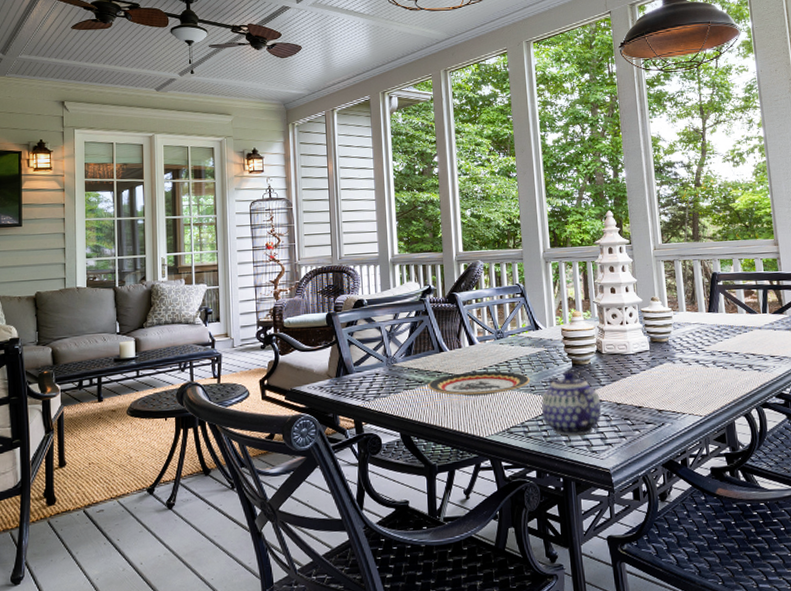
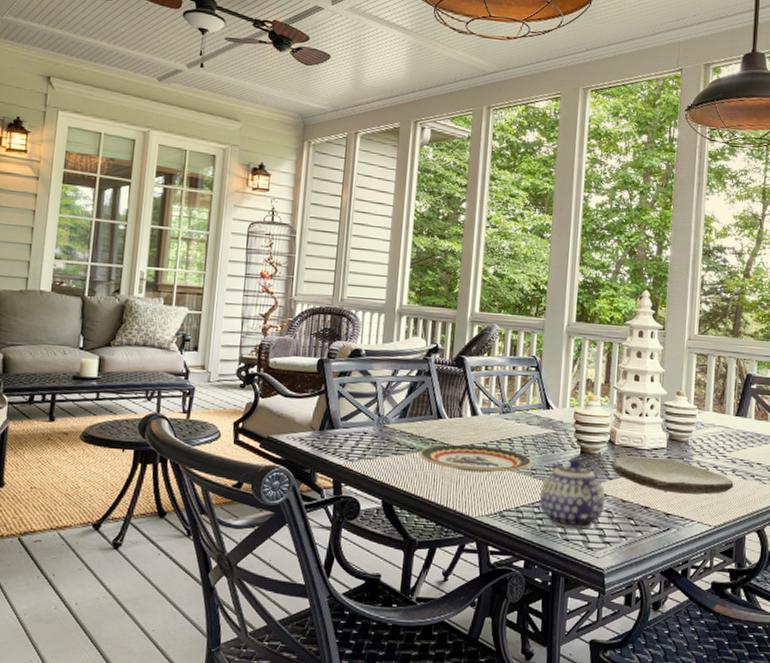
plate: none [602,360,717,391] -> present [611,455,734,495]

